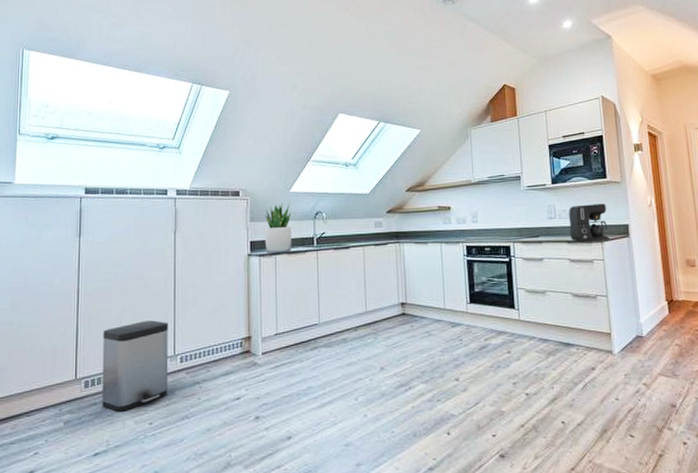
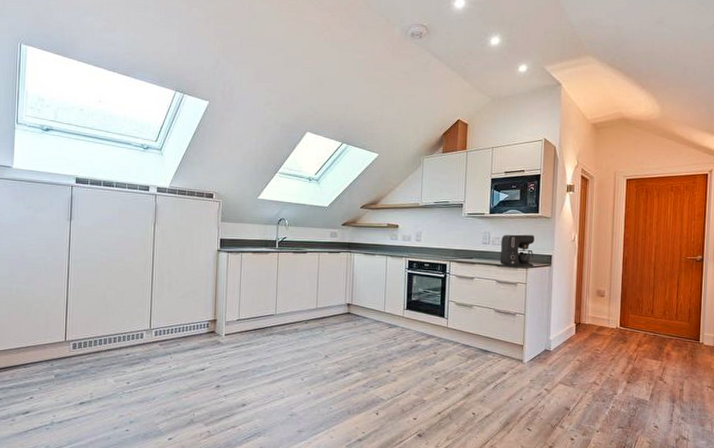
pedal bin: present [102,320,168,412] -> none [87,298,146,371]
planter: present [264,203,292,254] -> none [233,208,258,252]

